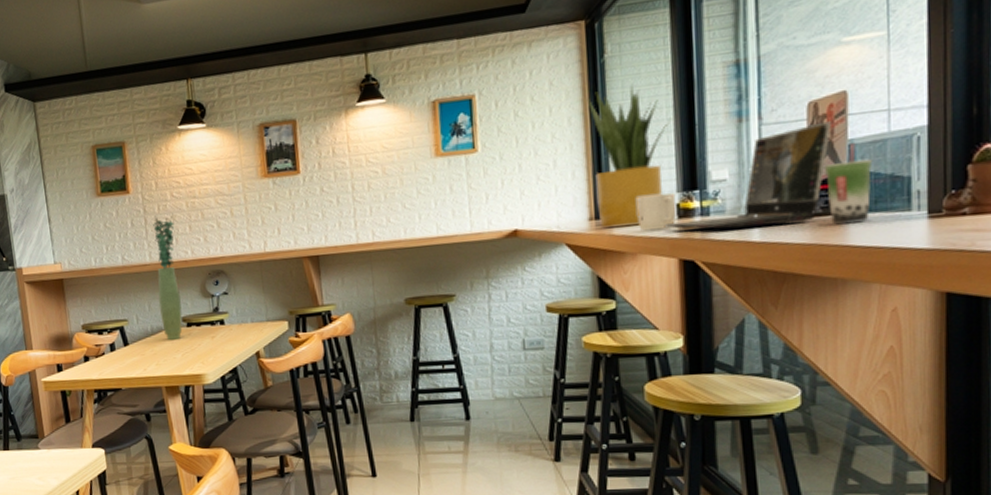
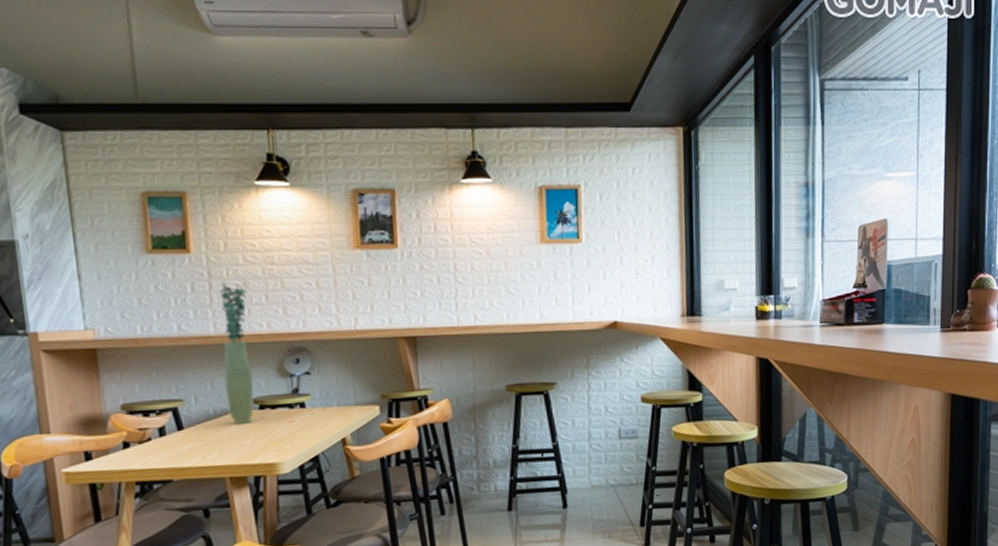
planter: present [587,84,670,228] -> none [682,192,752,325]
mug: present [637,193,677,231] -> none [723,296,755,330]
laptop computer: present [665,121,833,230] -> none [746,244,876,332]
beverage cup: present [823,142,873,224] -> none [869,263,904,332]

